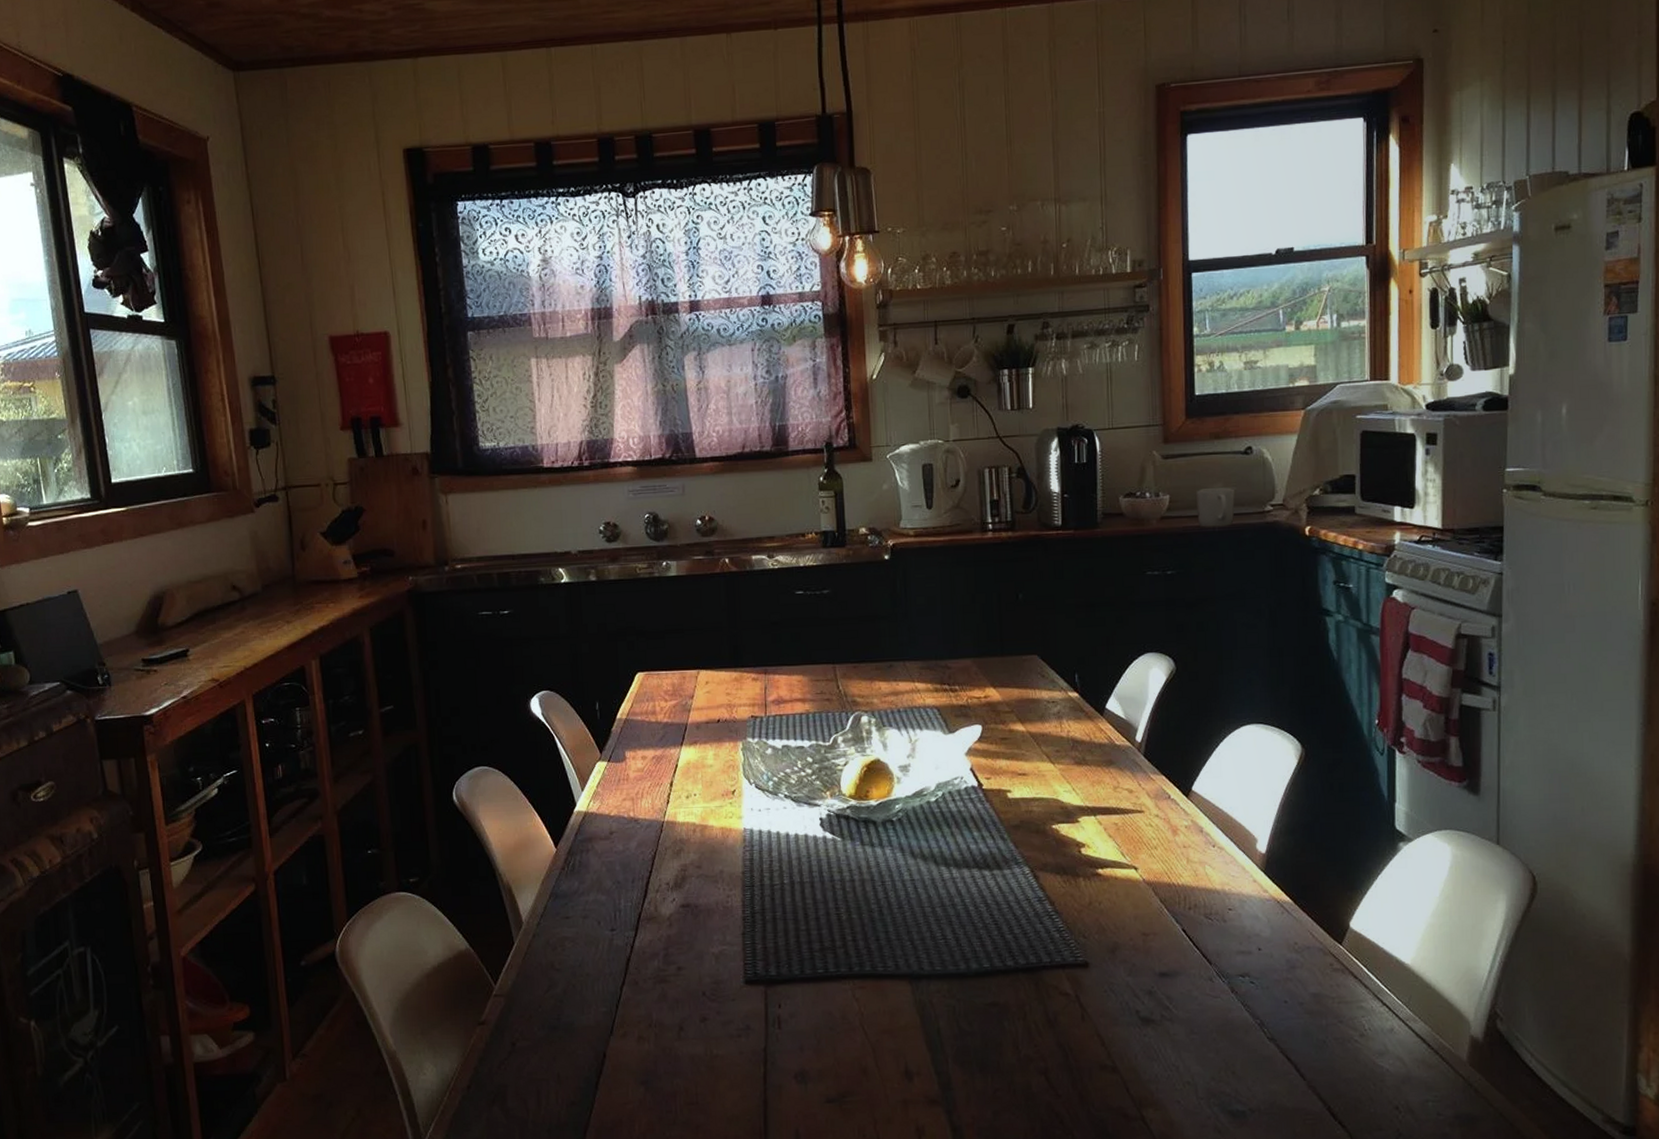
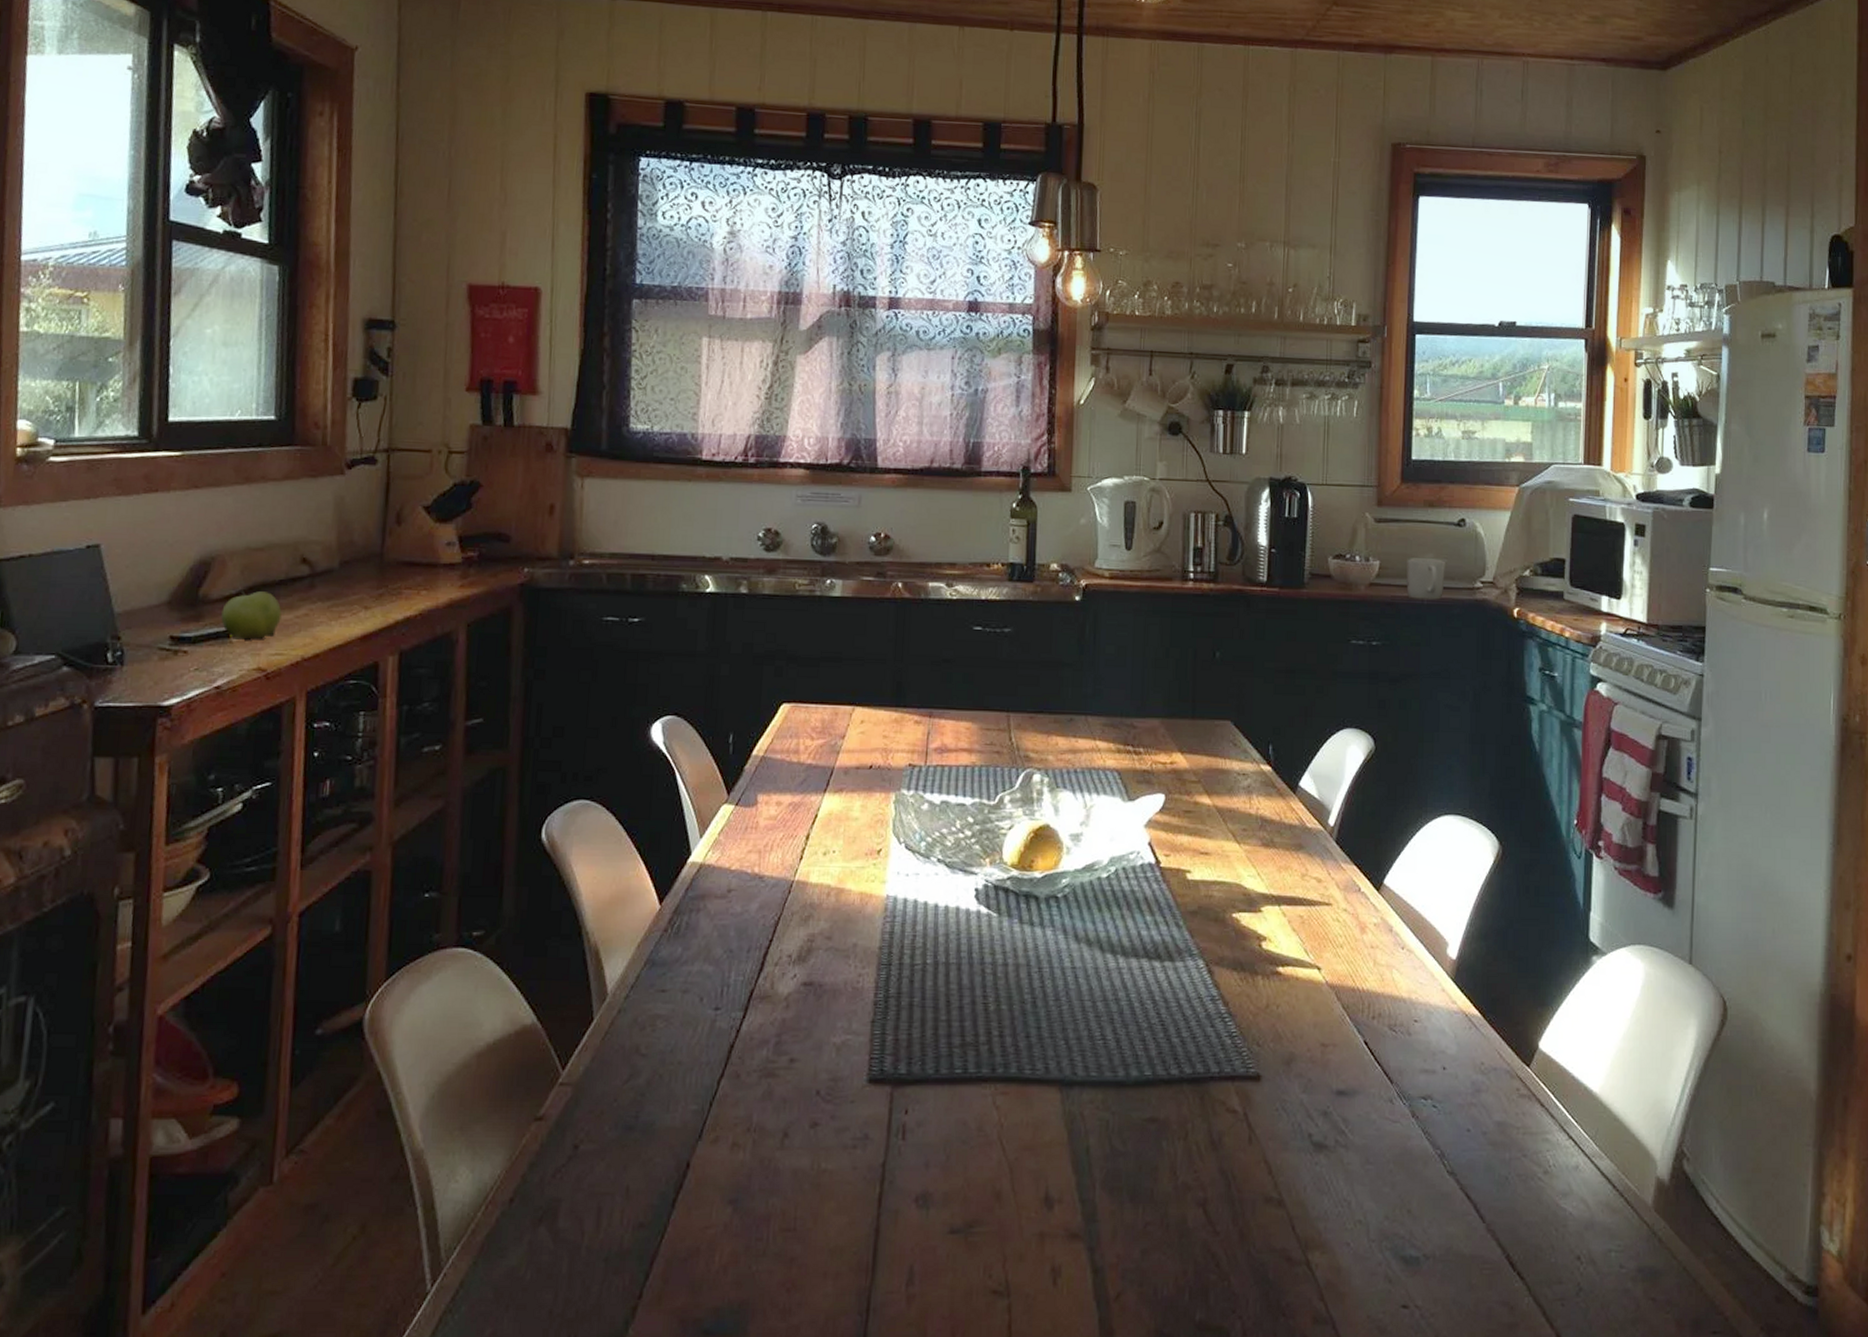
fruit: none [177,616,224,657] -> present [221,591,282,640]

